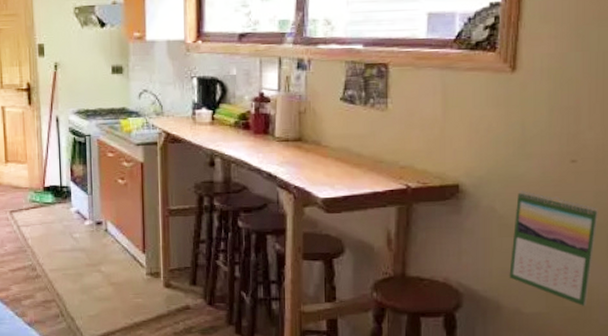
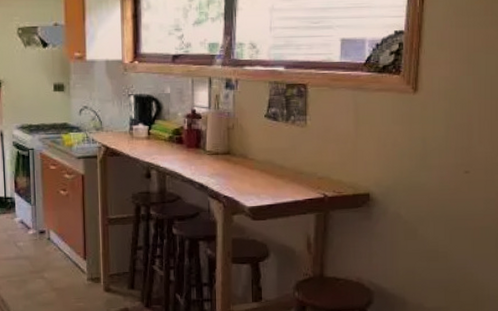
calendar: present [509,191,599,306] -> none [413,198,489,300]

